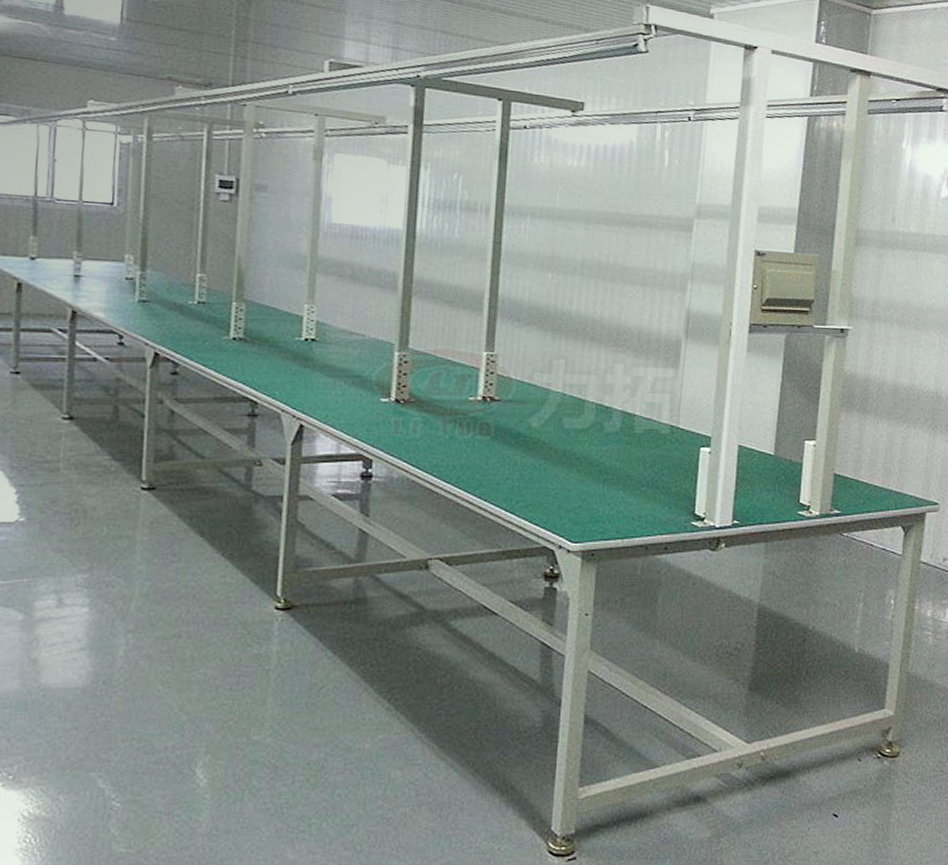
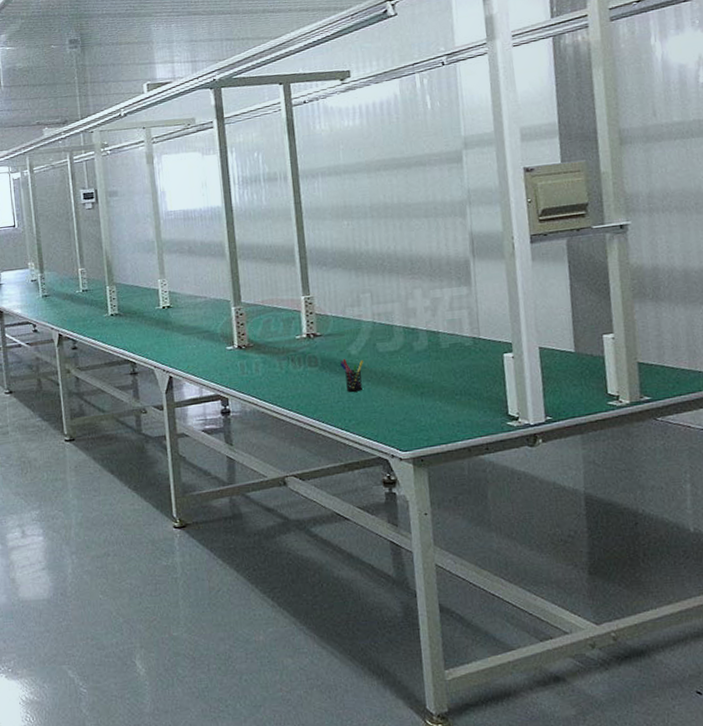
pen holder: none [517,431,544,470] -> present [340,359,363,392]

